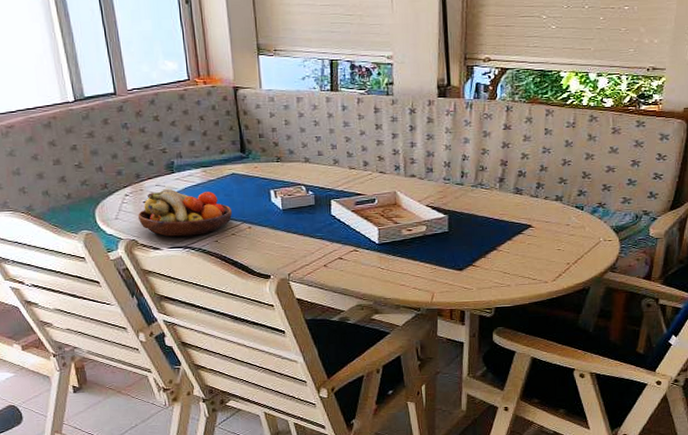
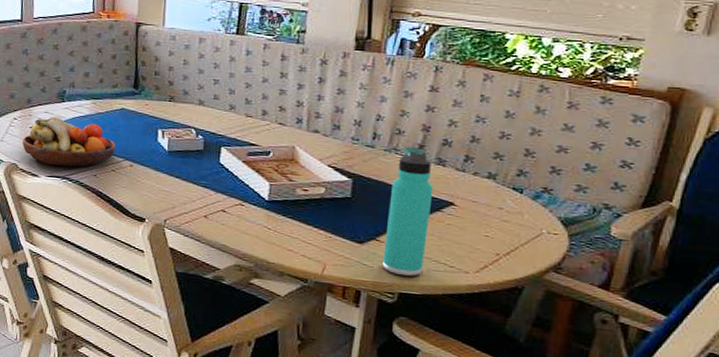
thermos bottle: none [480,181,515,292] -> present [383,147,434,276]

